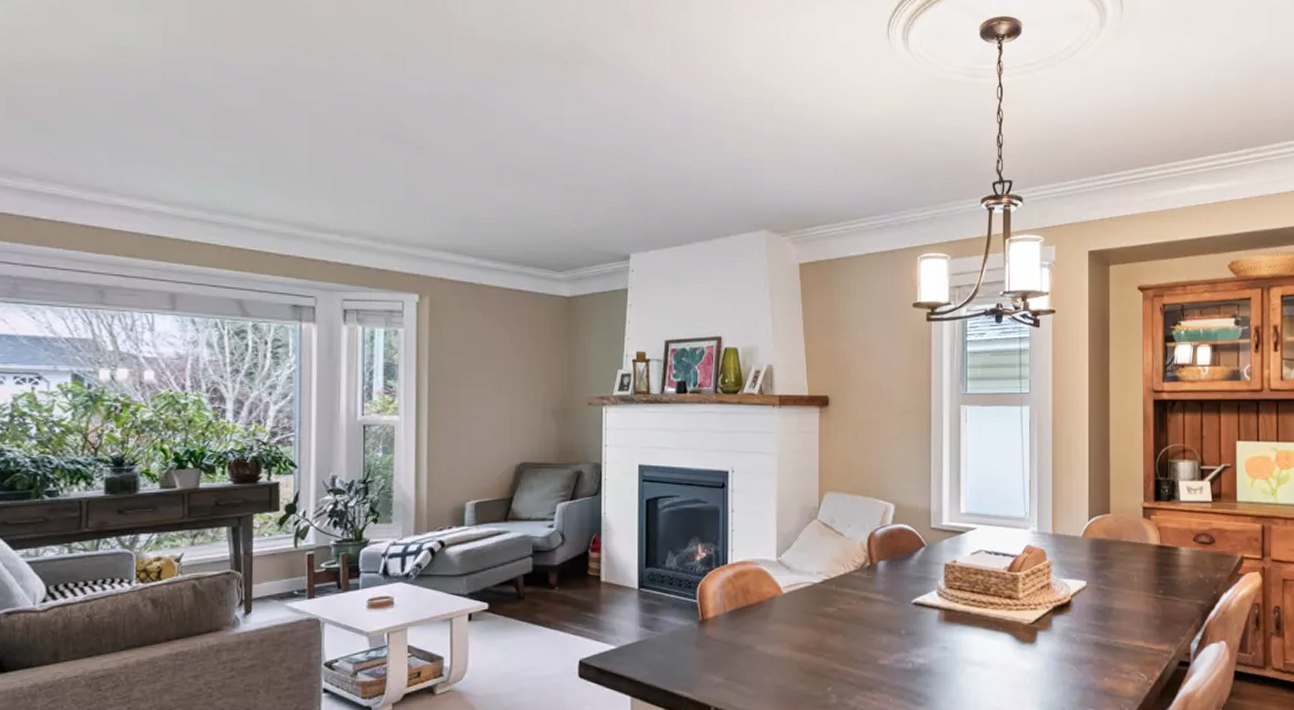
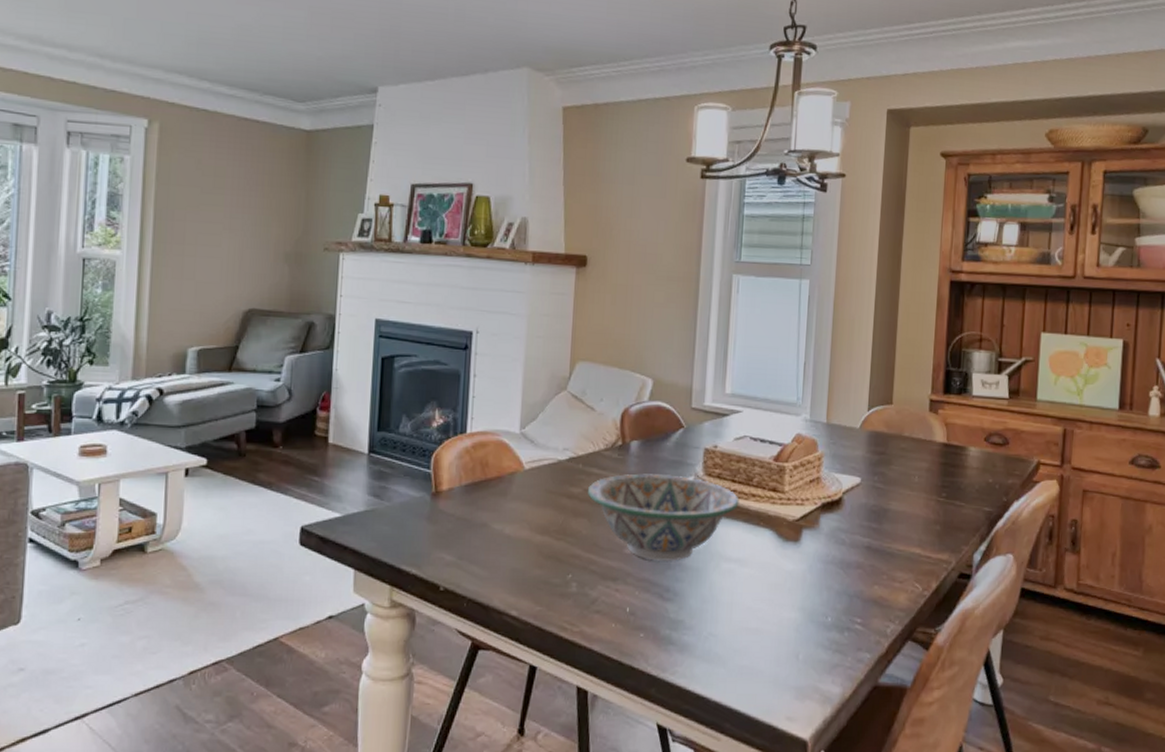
decorative bowl: none [841,590,979,670] -> present [587,473,739,561]

